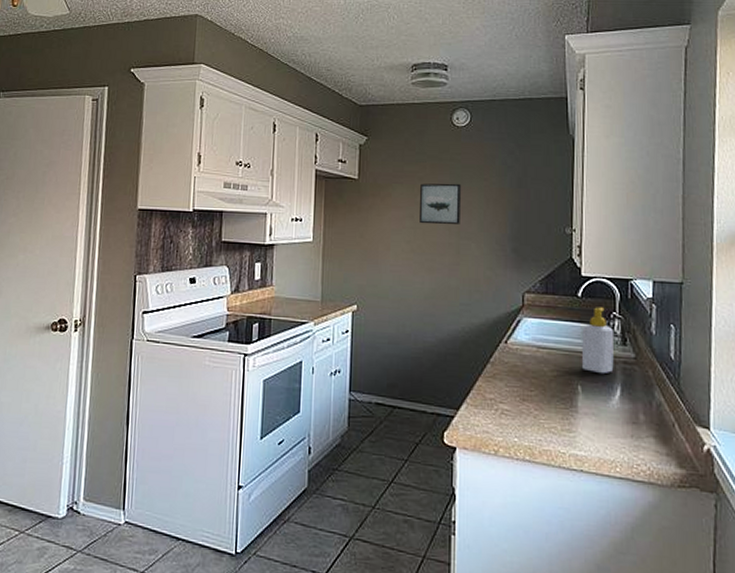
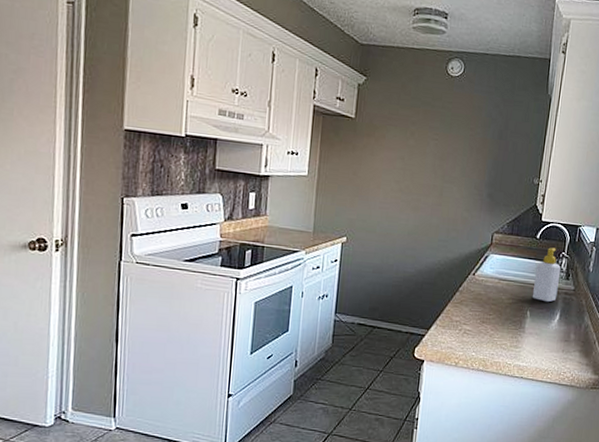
wall art: present [420,183,461,225] -> none [409,128,449,169]

